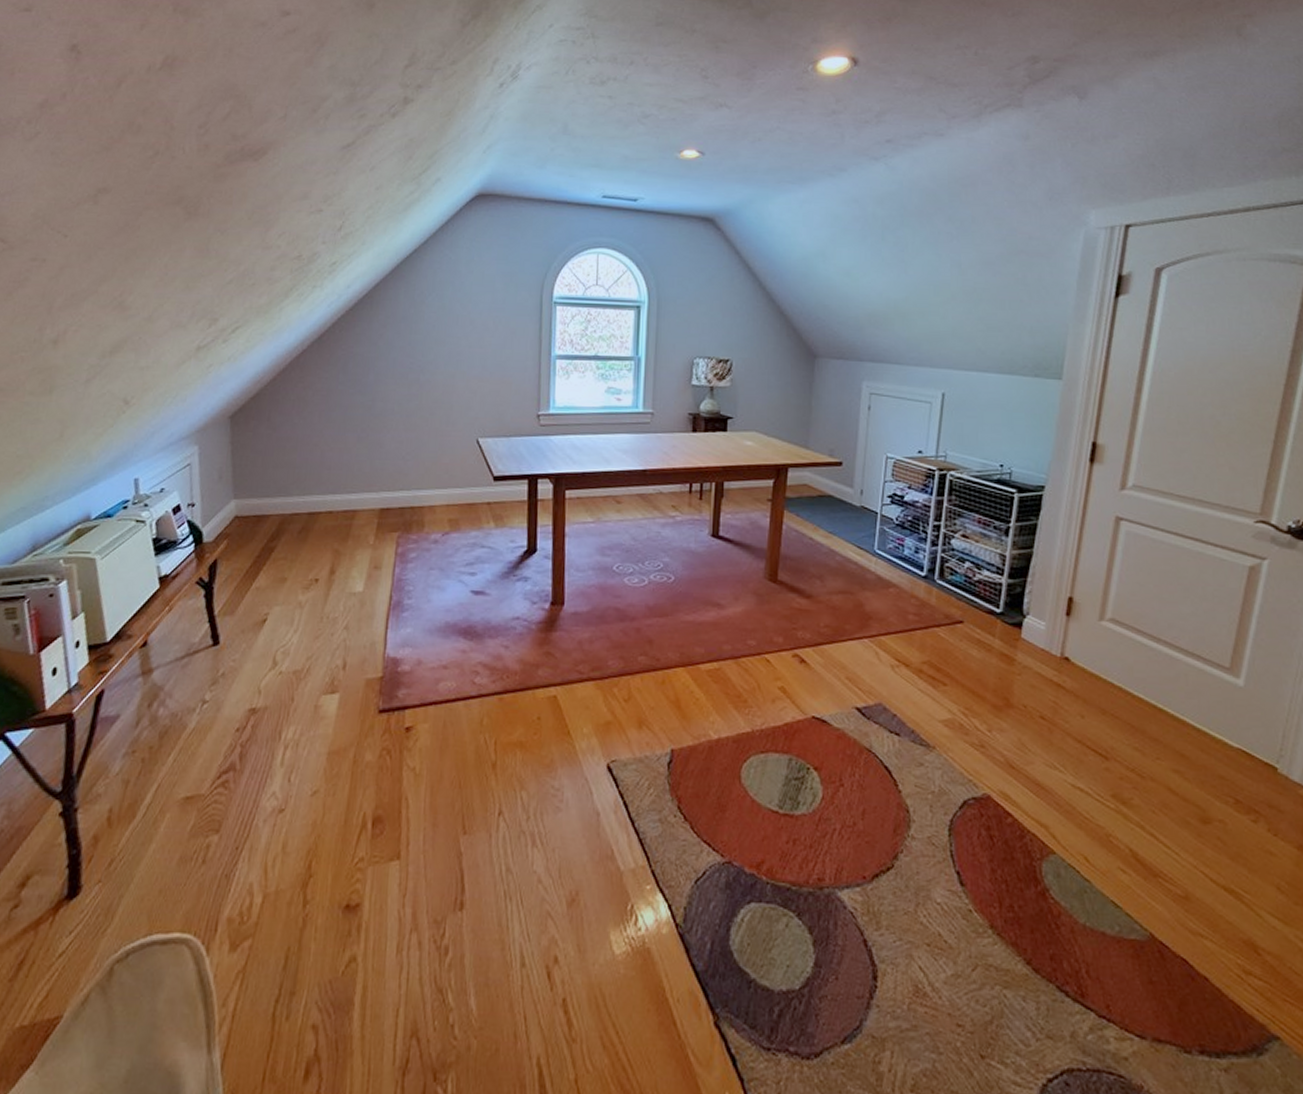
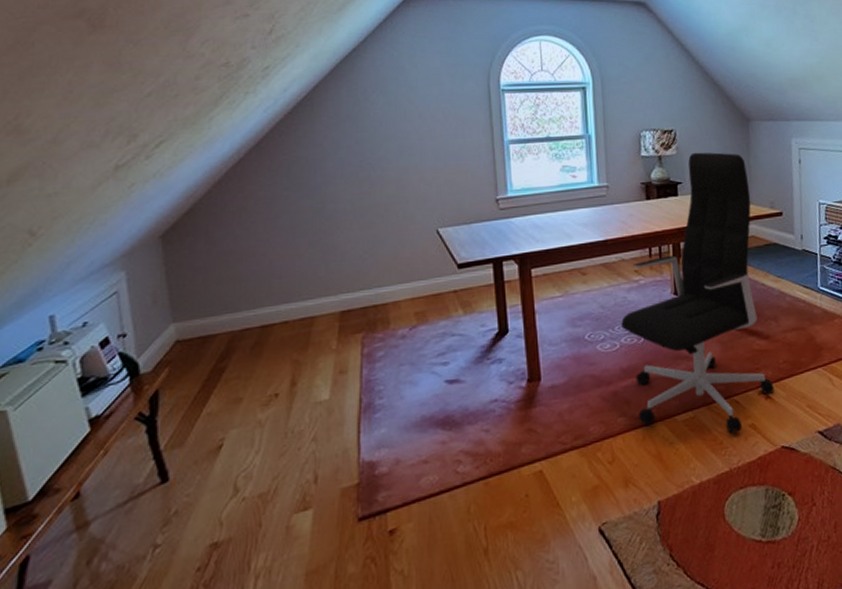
office chair: none [652,386,811,693] -> present [621,152,775,433]

